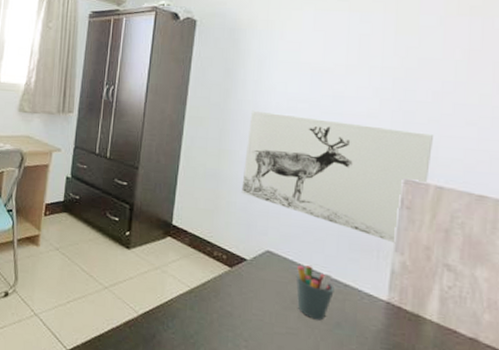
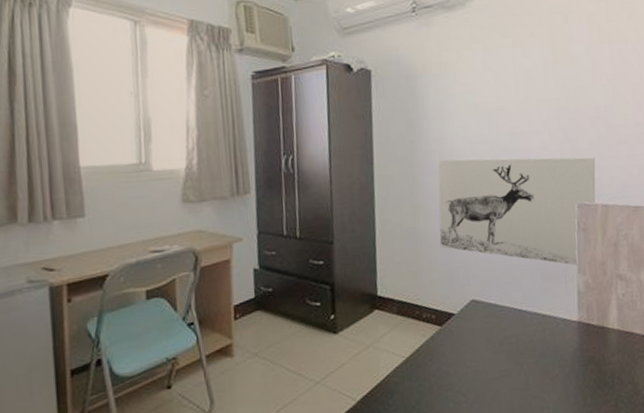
pen holder: present [296,265,335,320] -> none [501,305,535,356]

